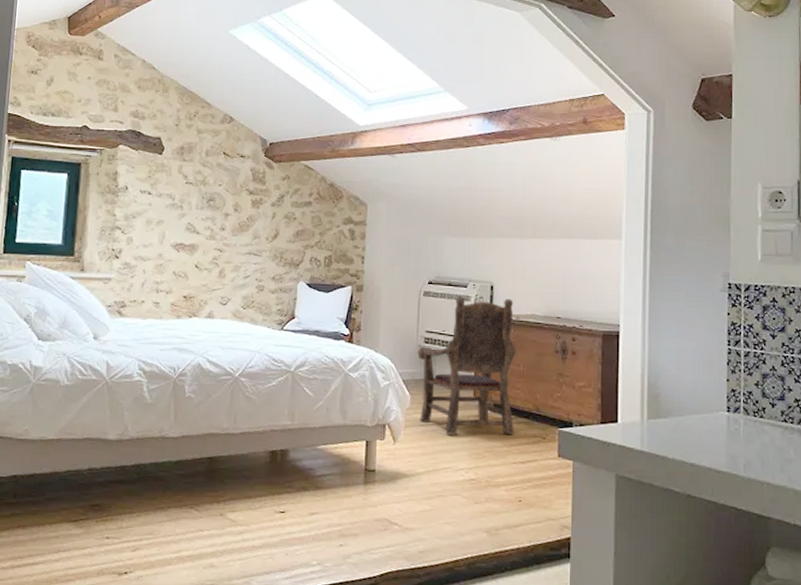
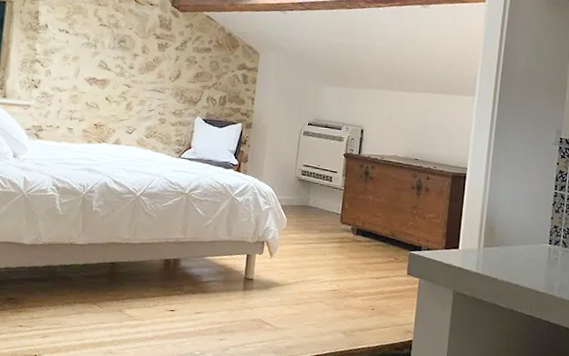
armchair: present [417,297,516,434] -> none [293,137,379,255]

